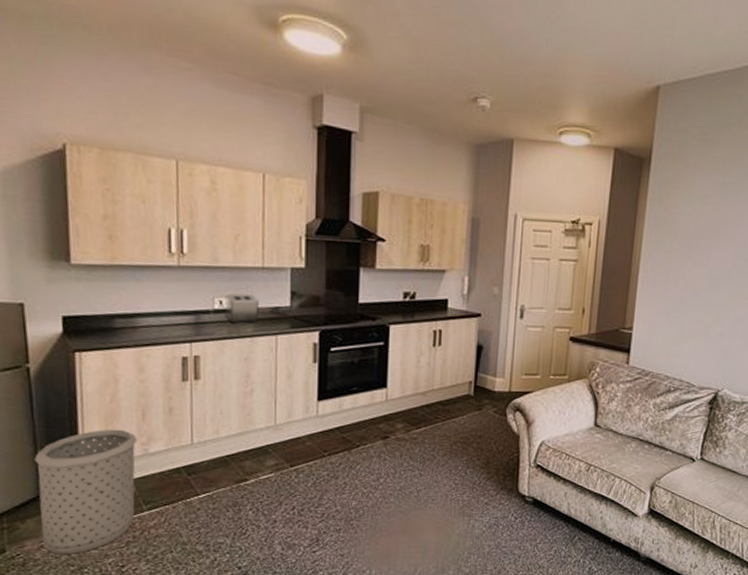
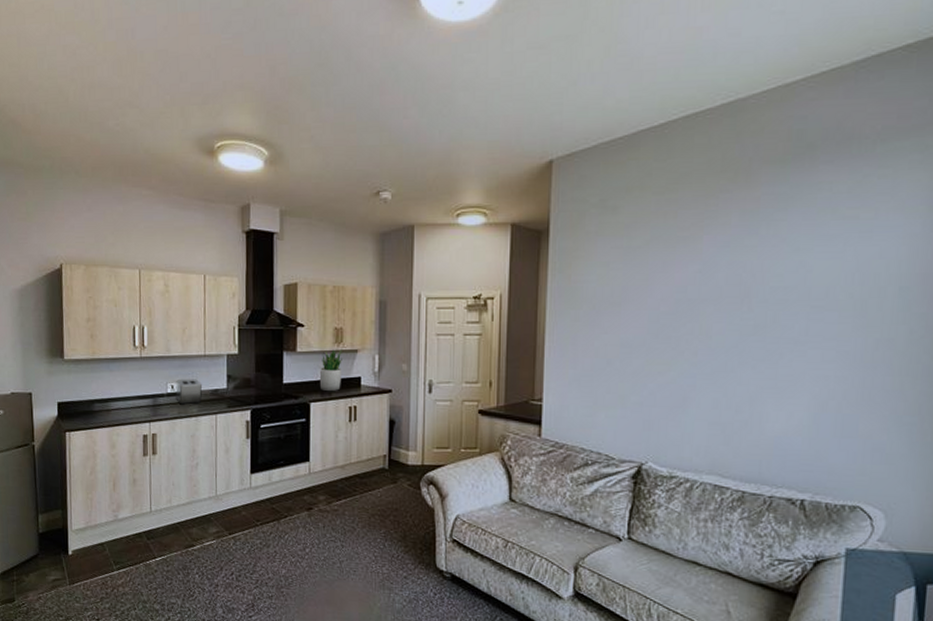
laundry basket: present [34,429,138,555] -> none [36,497,110,606]
planter: none [401,268,428,313] -> present [319,349,342,391]

